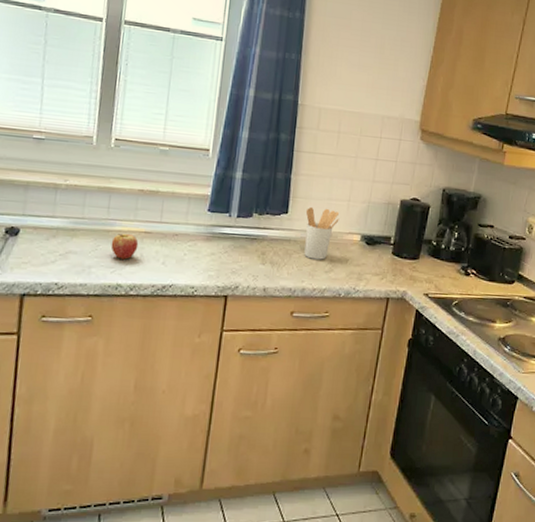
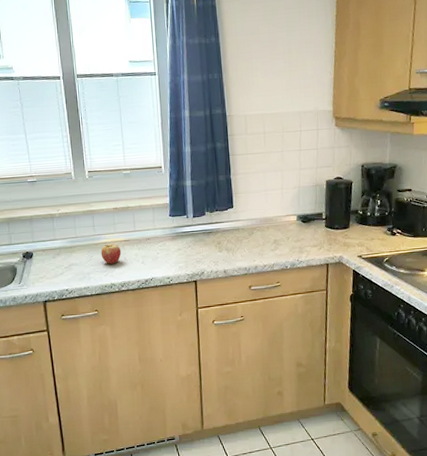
utensil holder: present [304,206,339,260] -> none [247,198,276,242]

